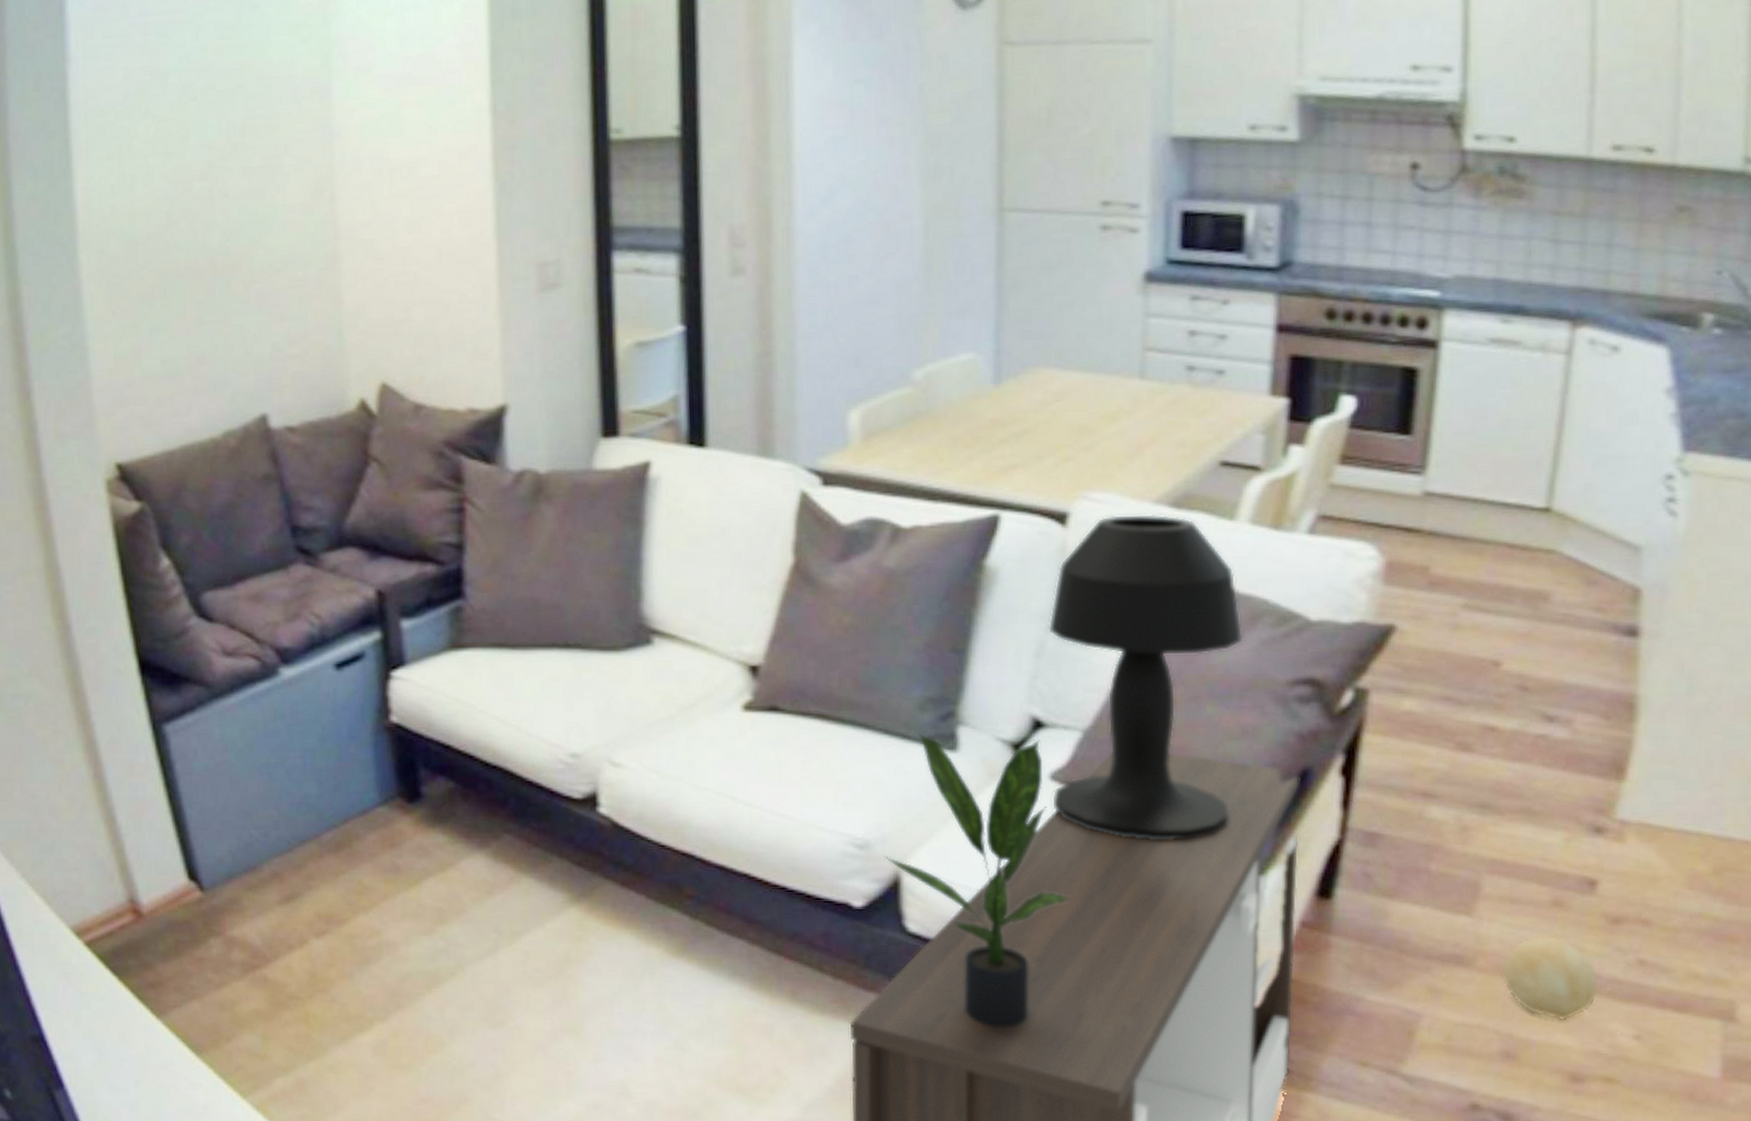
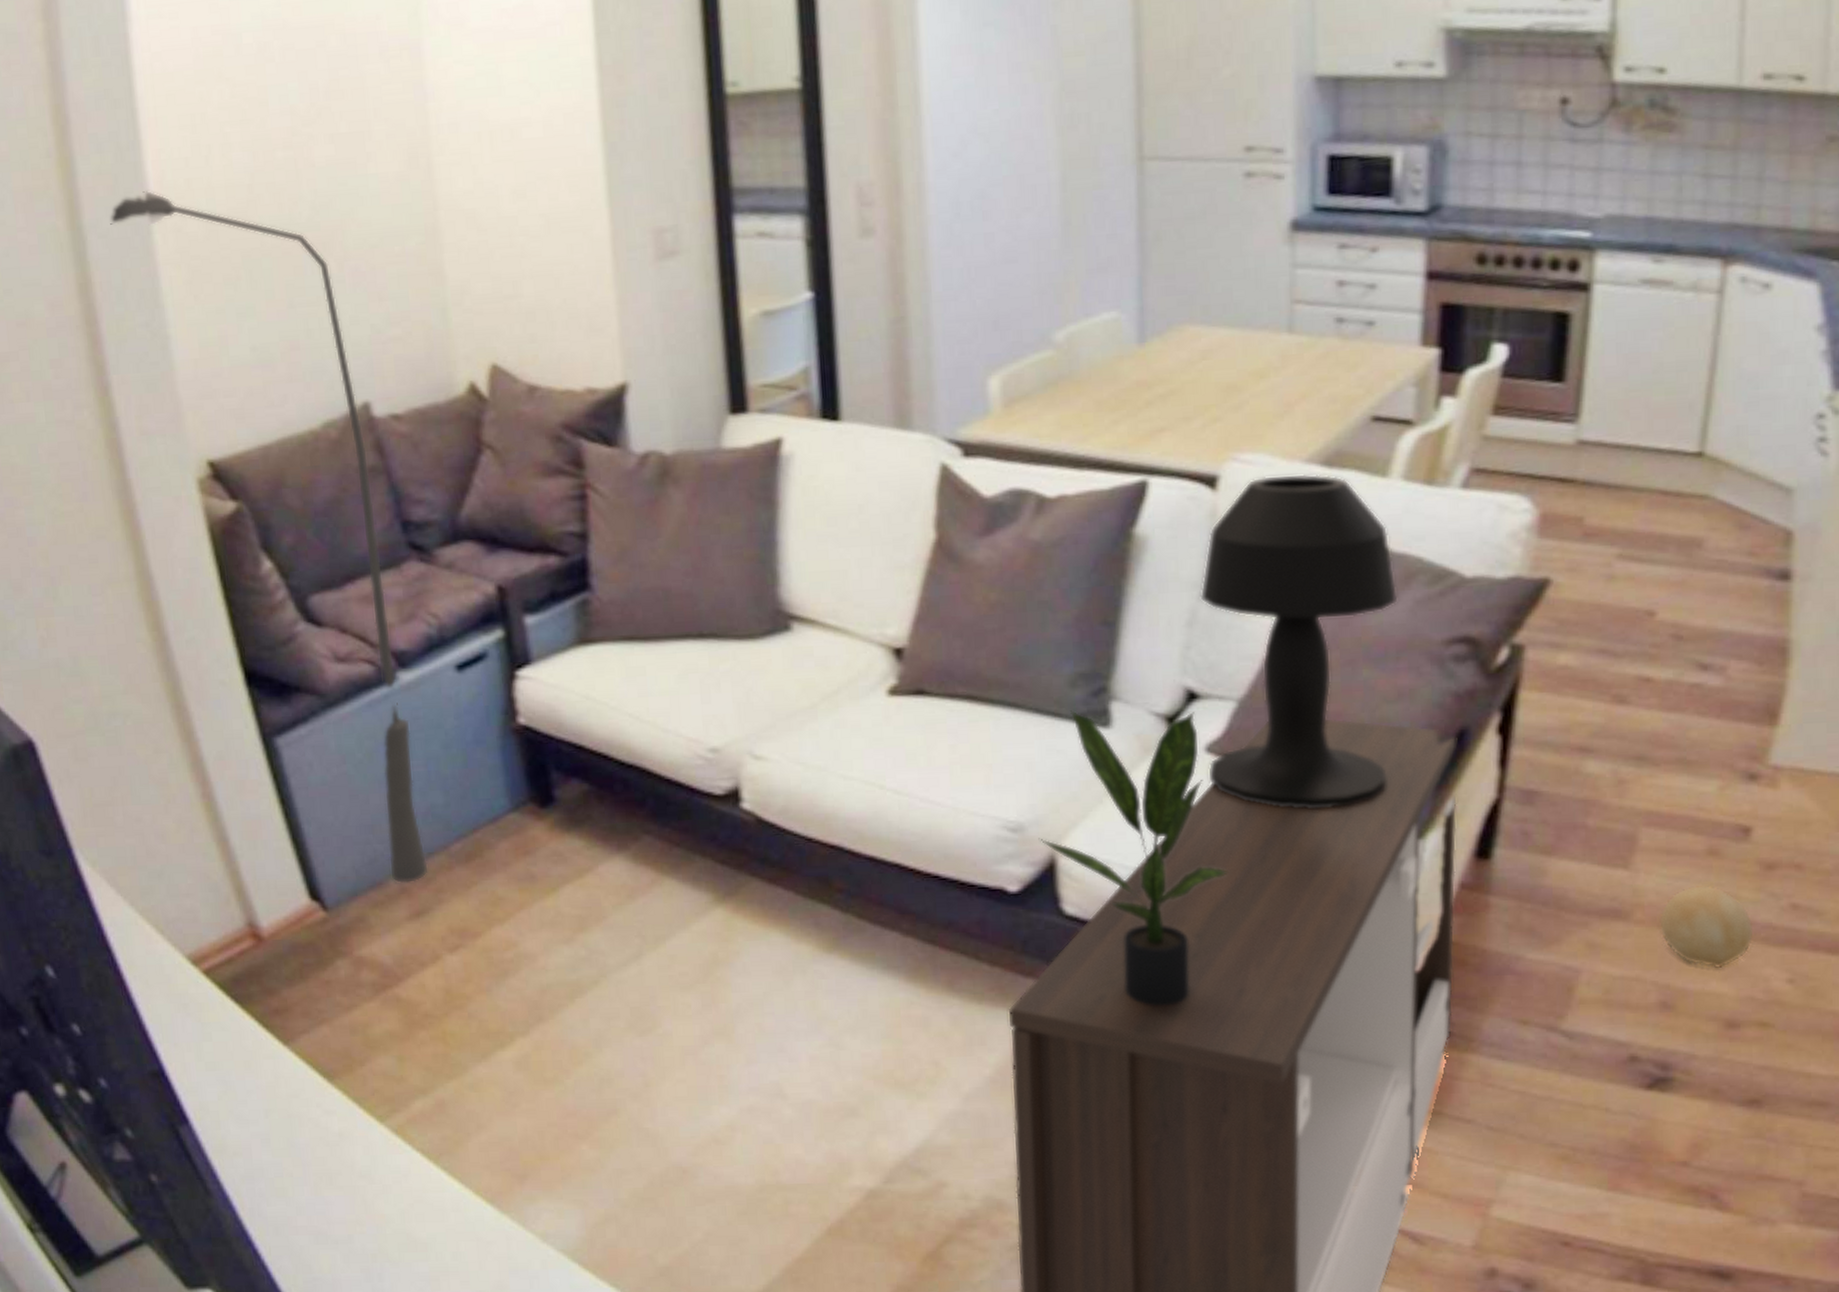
floor lamp: none [40,214,300,869] -> present [109,191,428,884]

